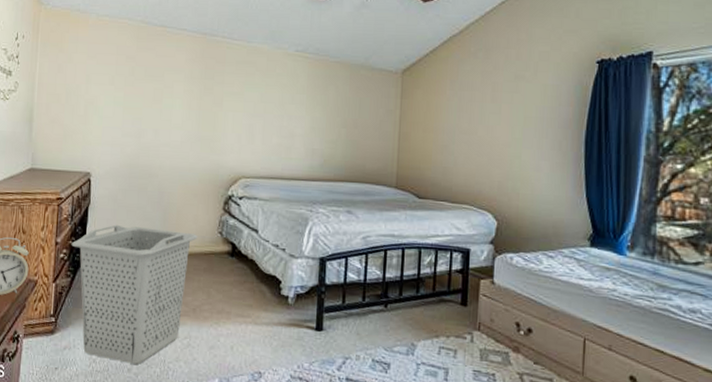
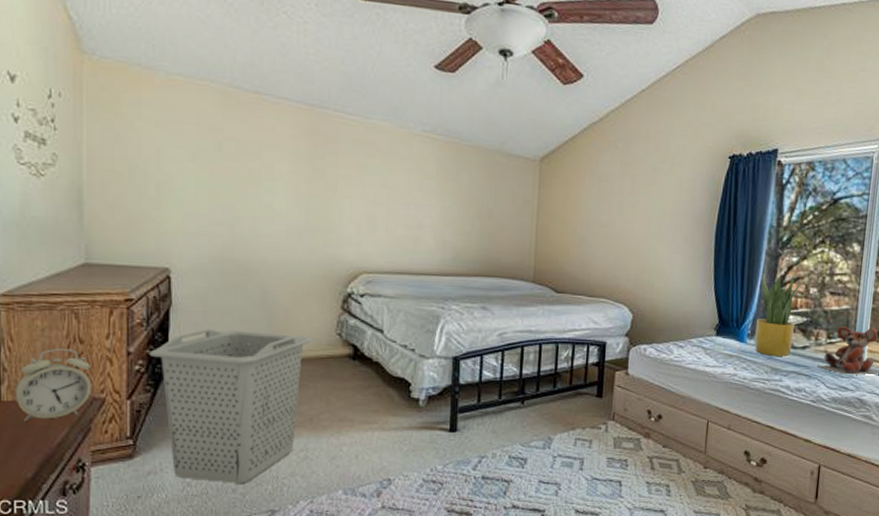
planter: none [636,183,692,274] -> present [754,275,804,357]

